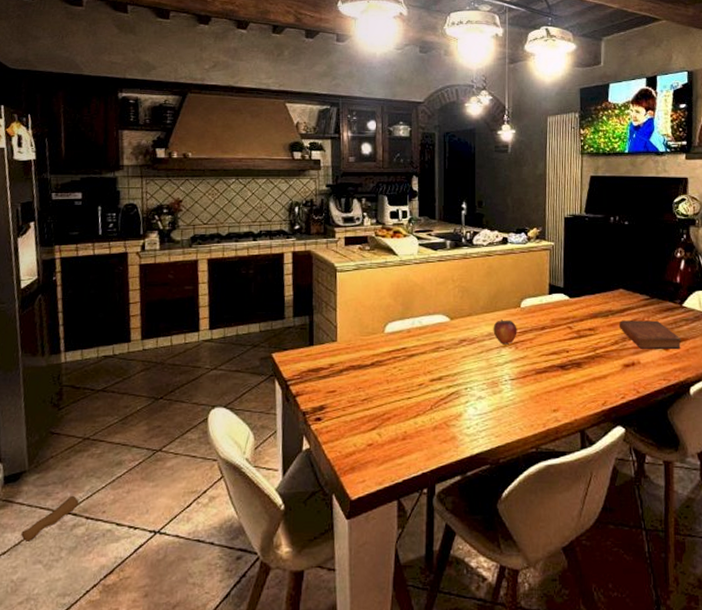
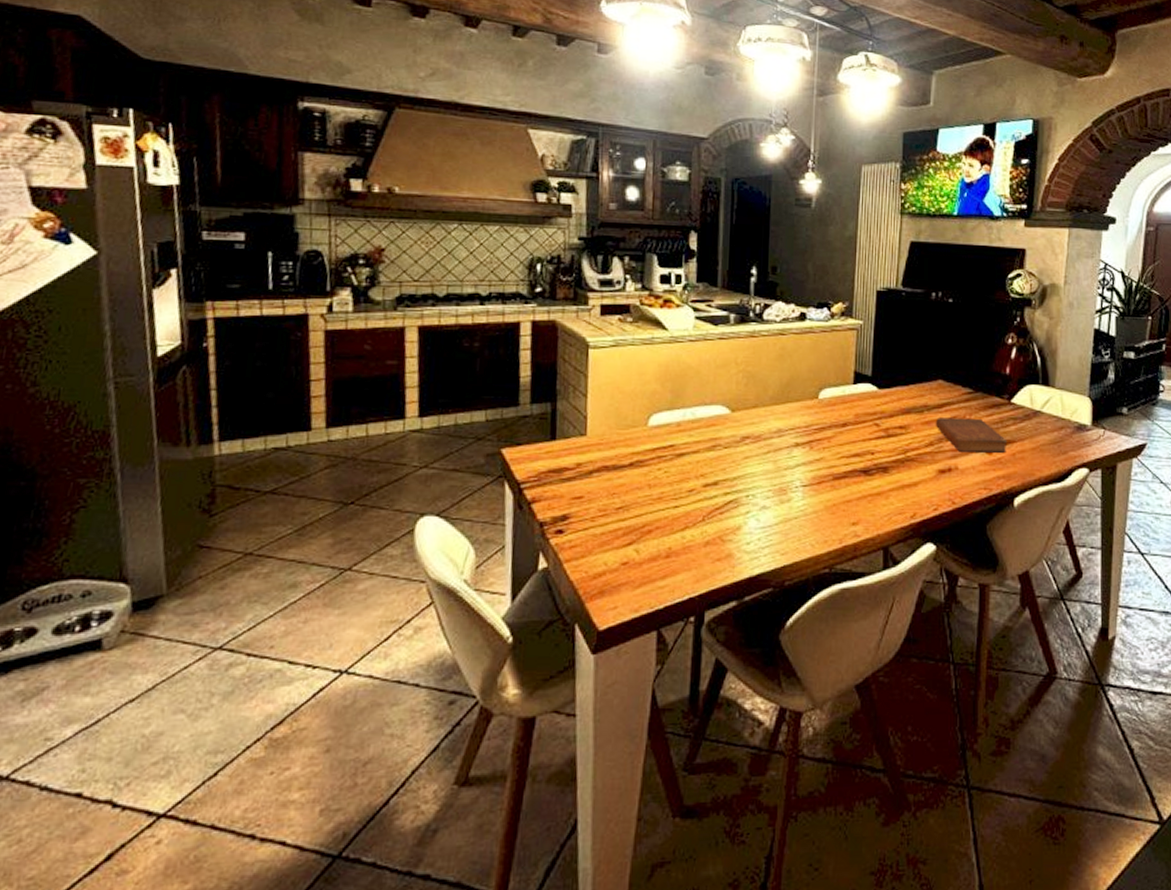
dog toy: present [21,495,79,541] -> none [156,626,238,685]
fruit: present [493,318,517,345] -> none [783,412,813,444]

